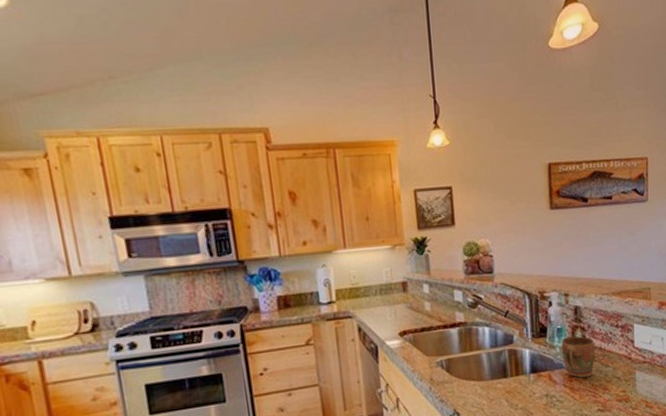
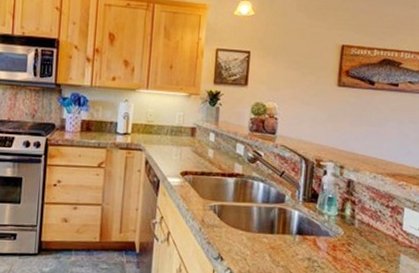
mug: present [561,336,596,378] -> none [329,207,363,250]

